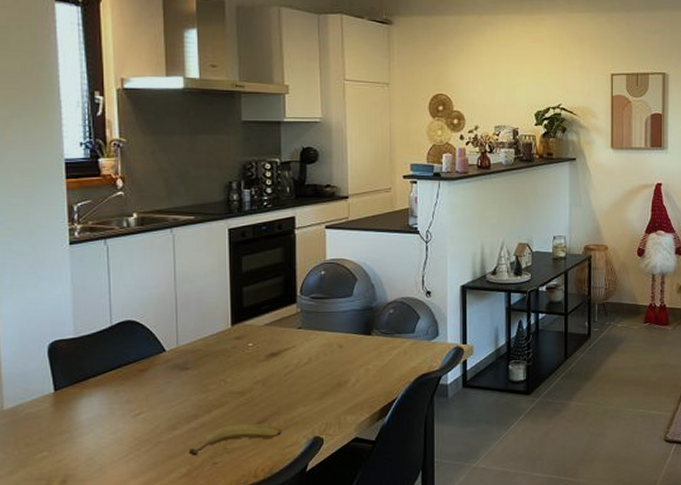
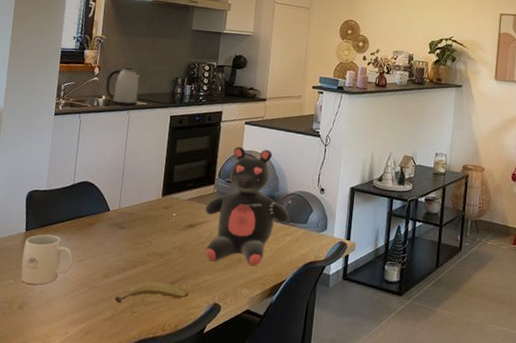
mug: none [55,390,125,453] -> present [20,234,73,285]
kettle: none [135,176,182,224] -> present [105,68,140,107]
stuffed animal: none [288,254,393,391] -> present [204,146,290,267]

